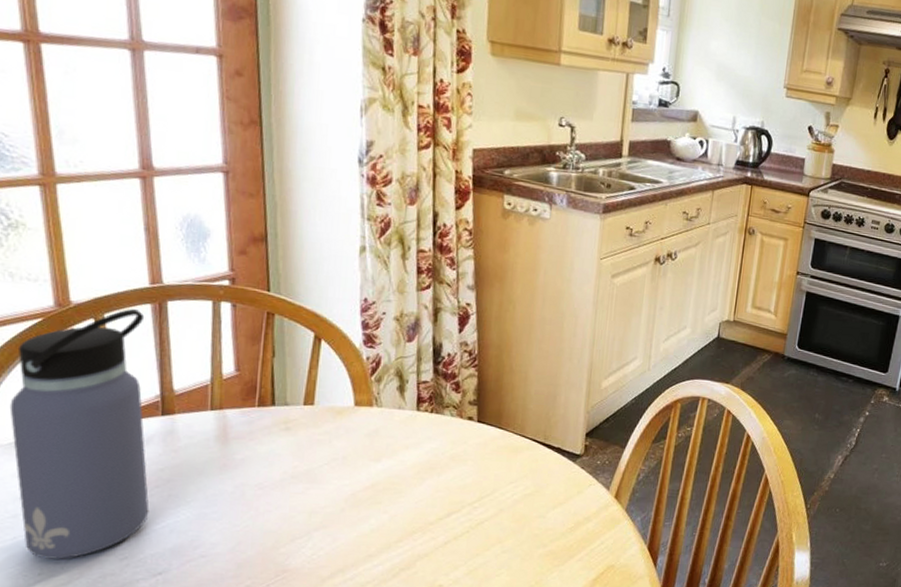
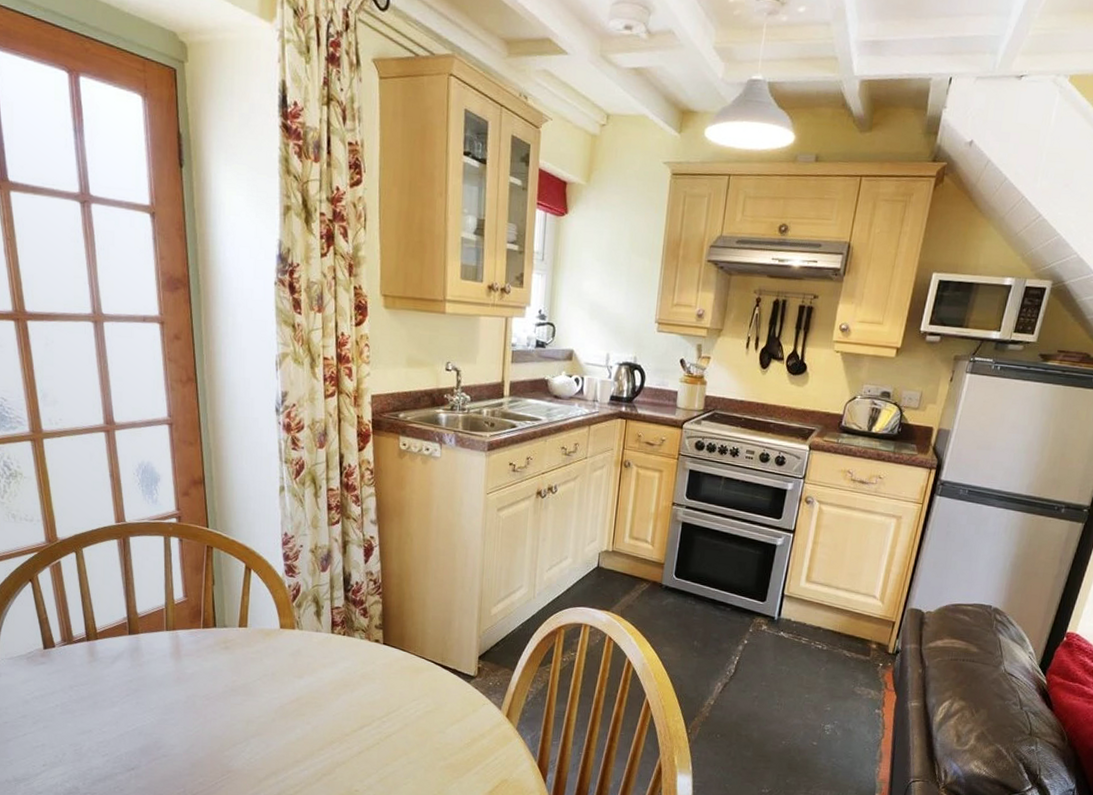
water bottle: present [9,309,150,559] -> none [17,544,123,754]

